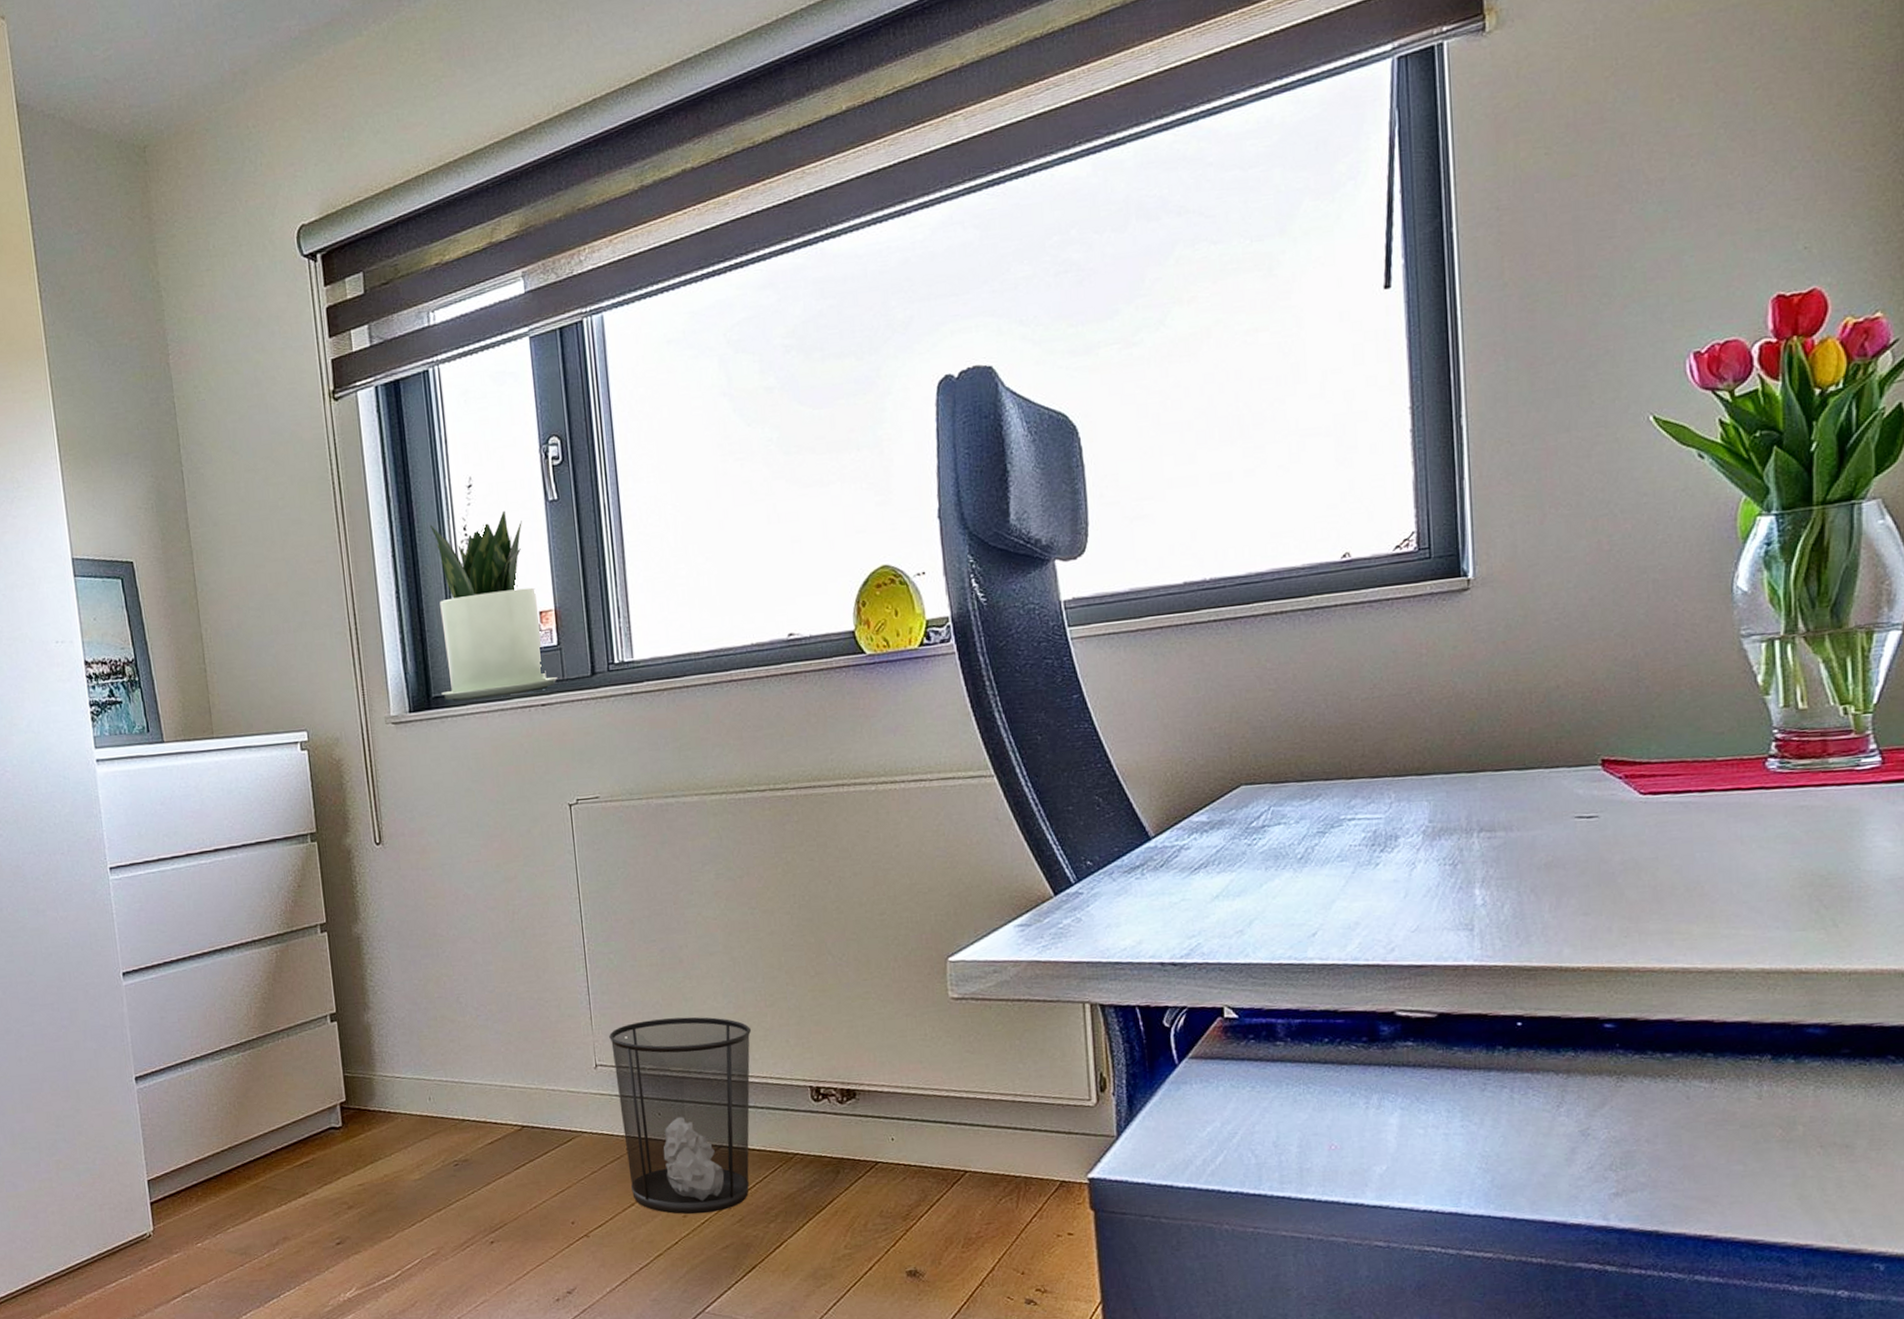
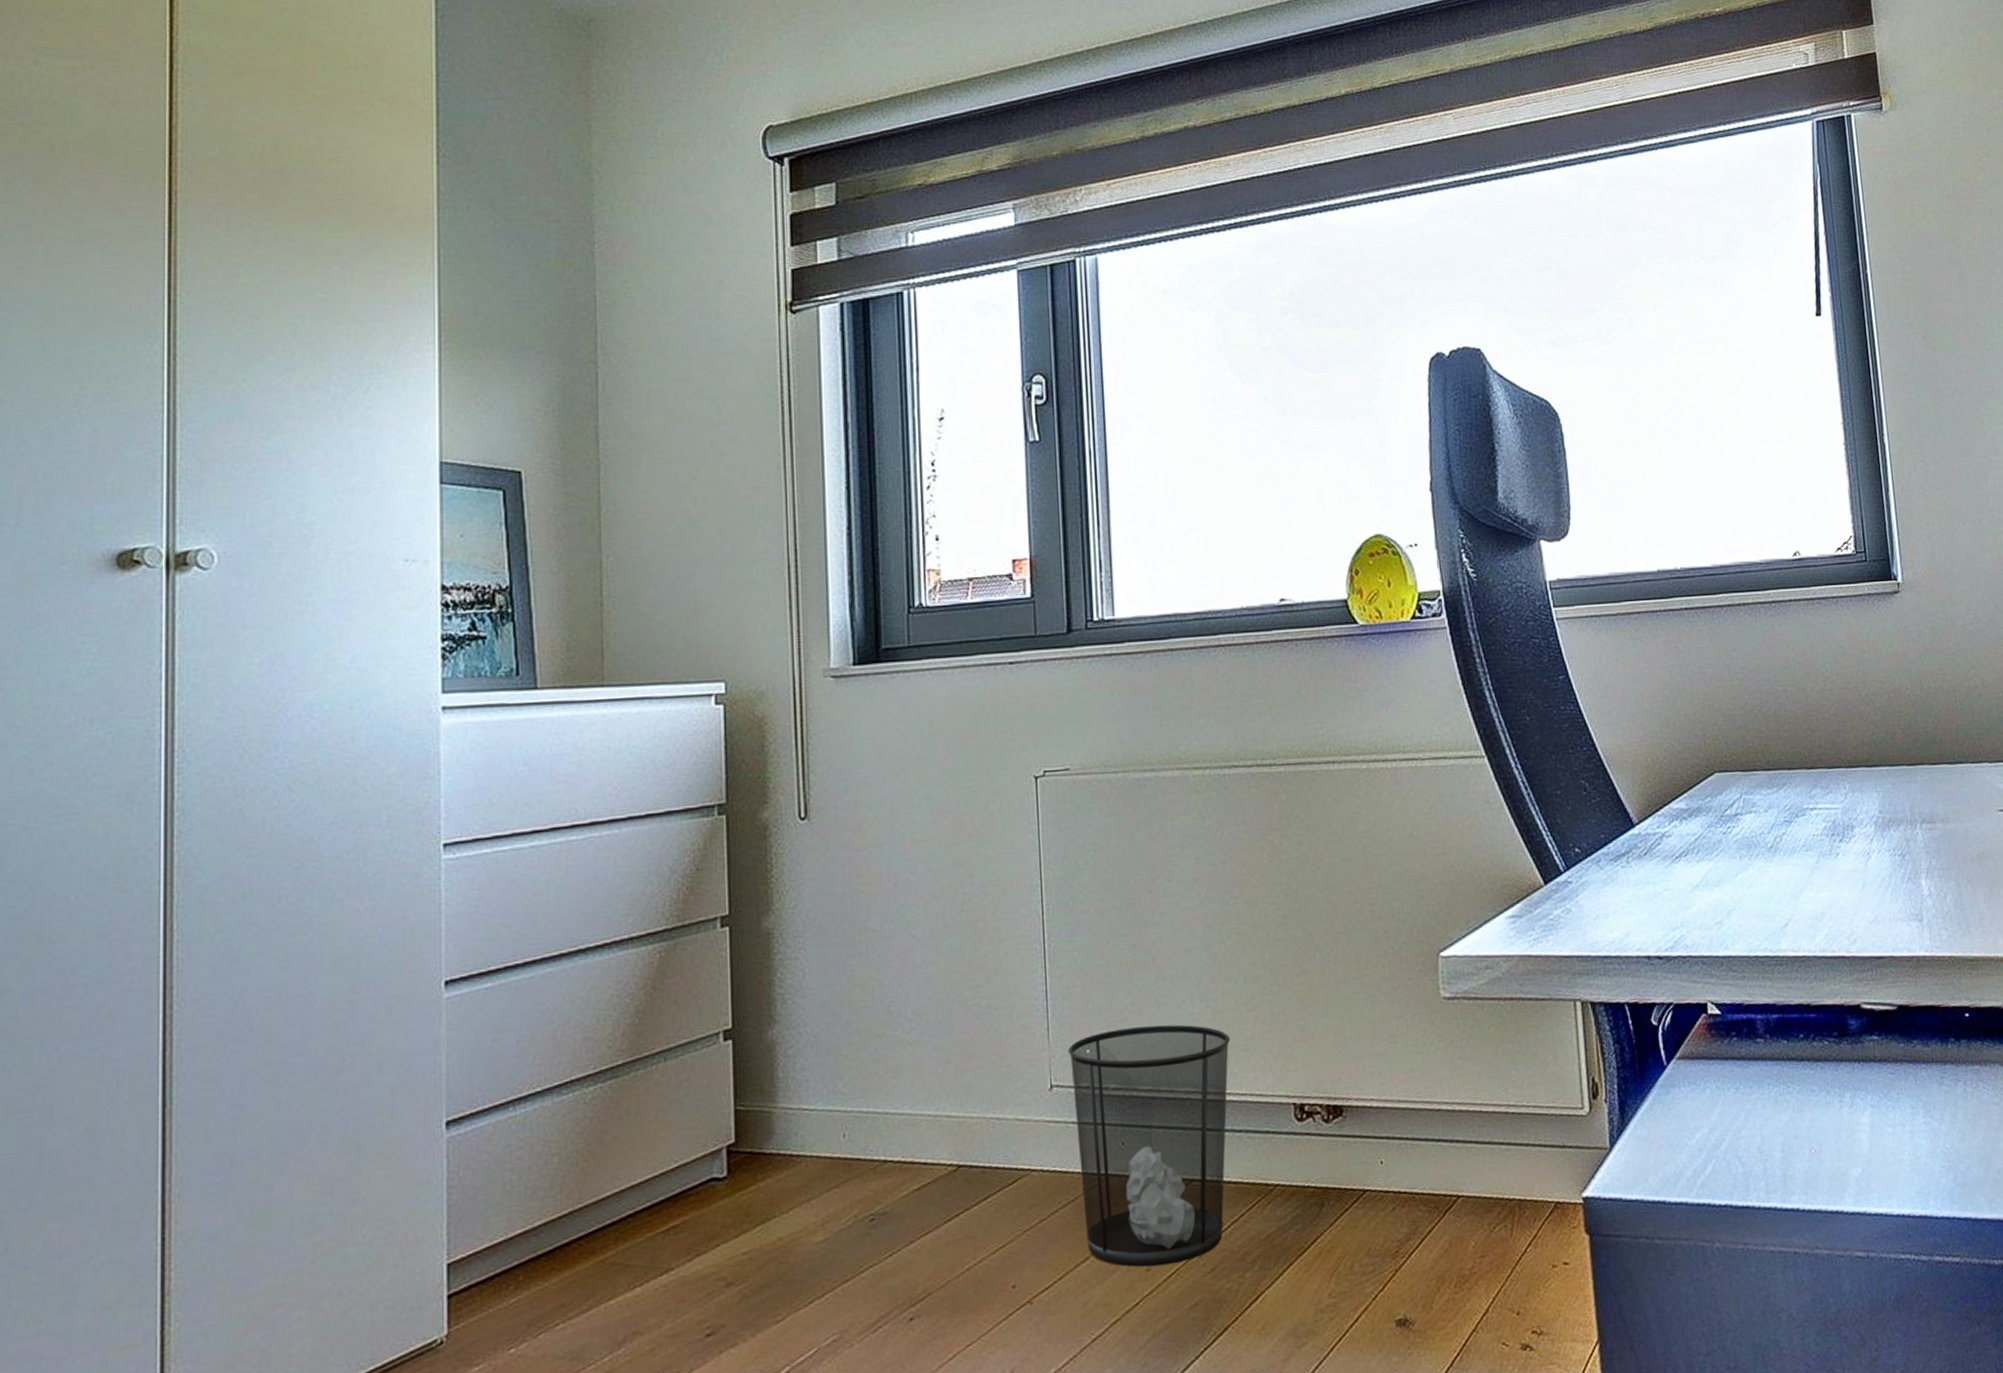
planter: present [430,510,557,701] -> none [893,448,1029,655]

